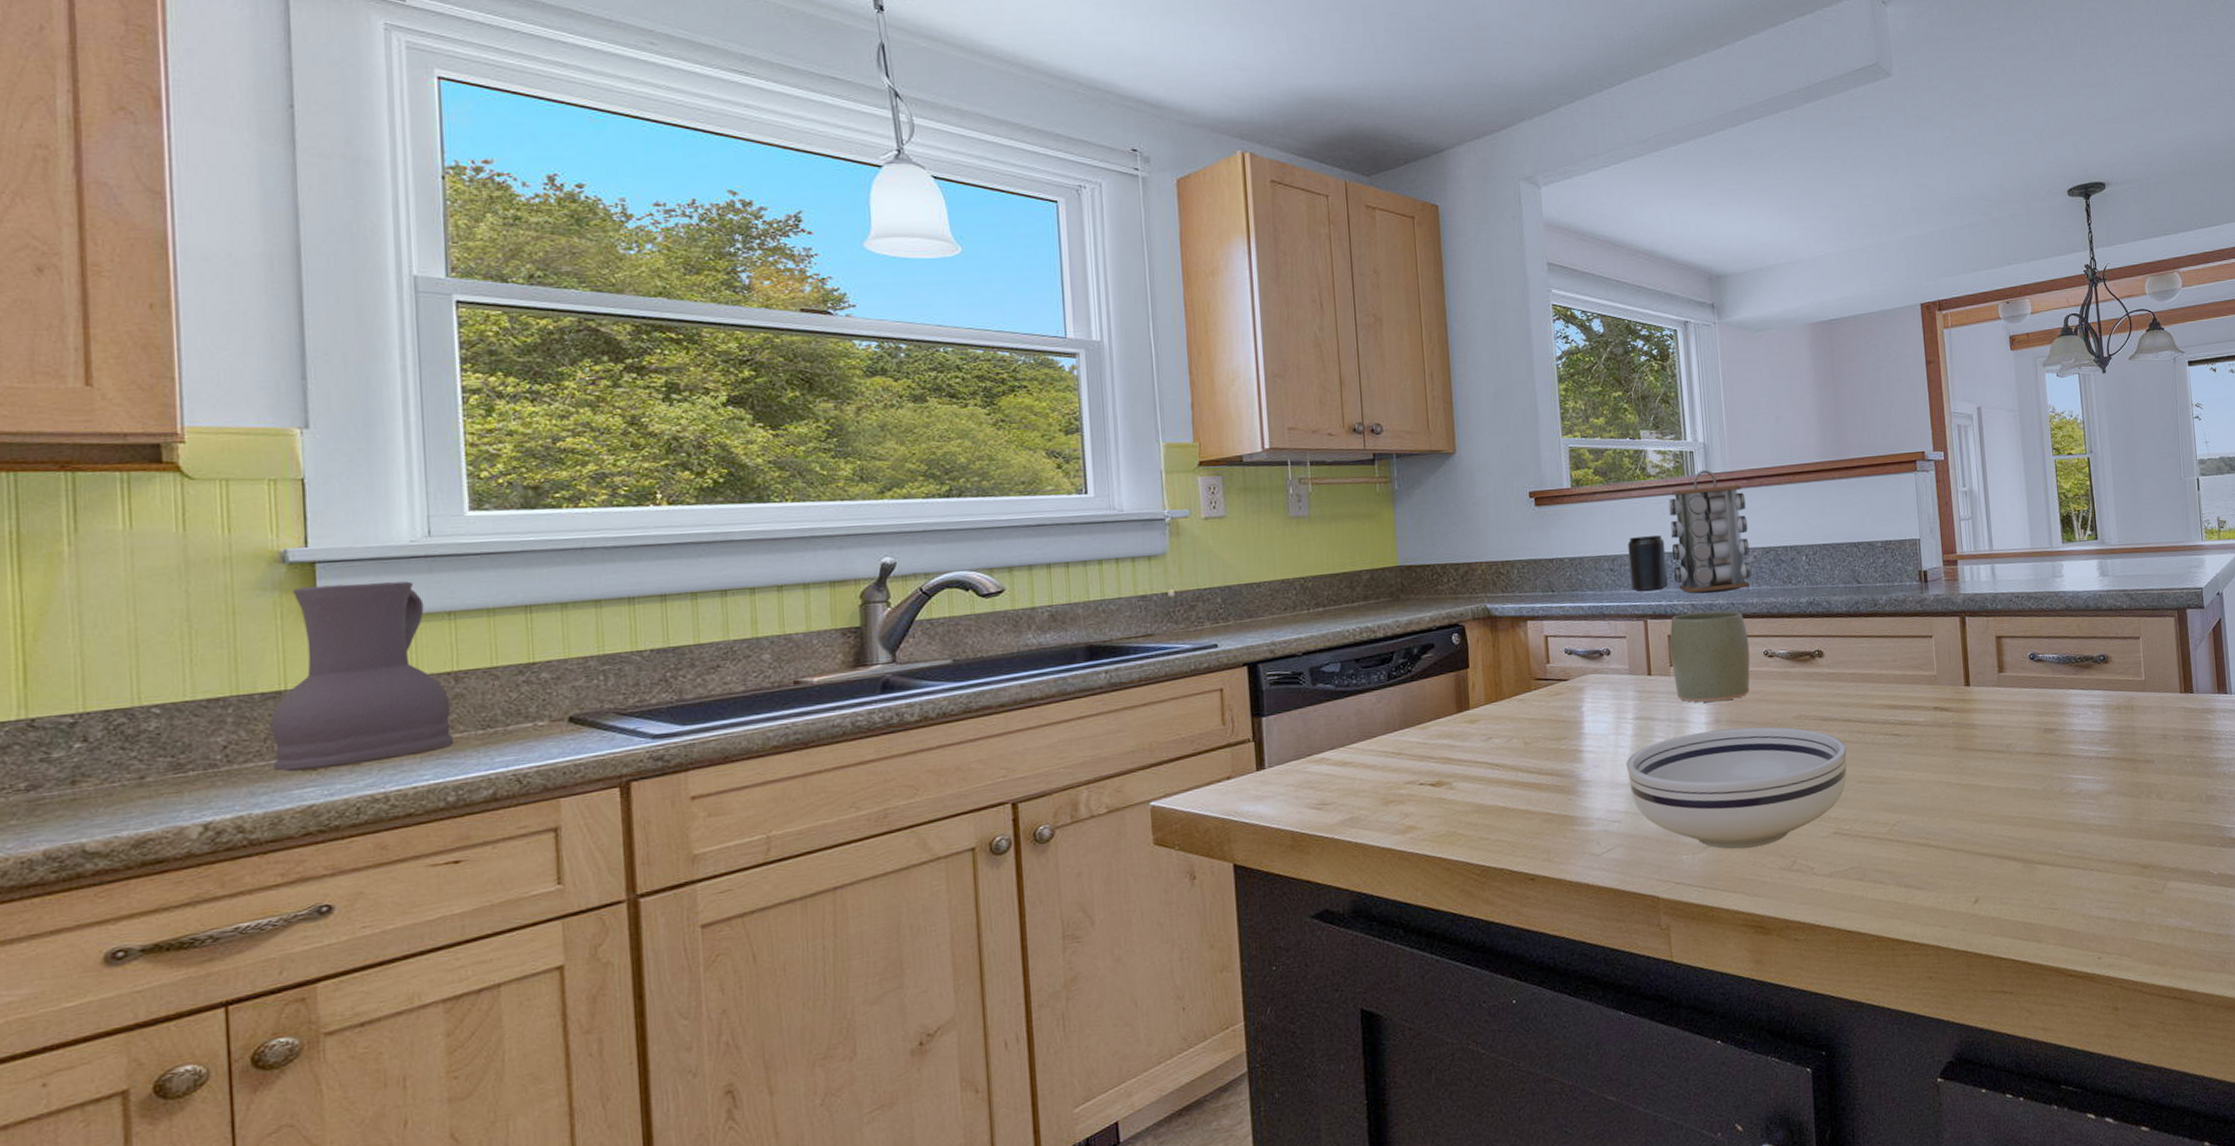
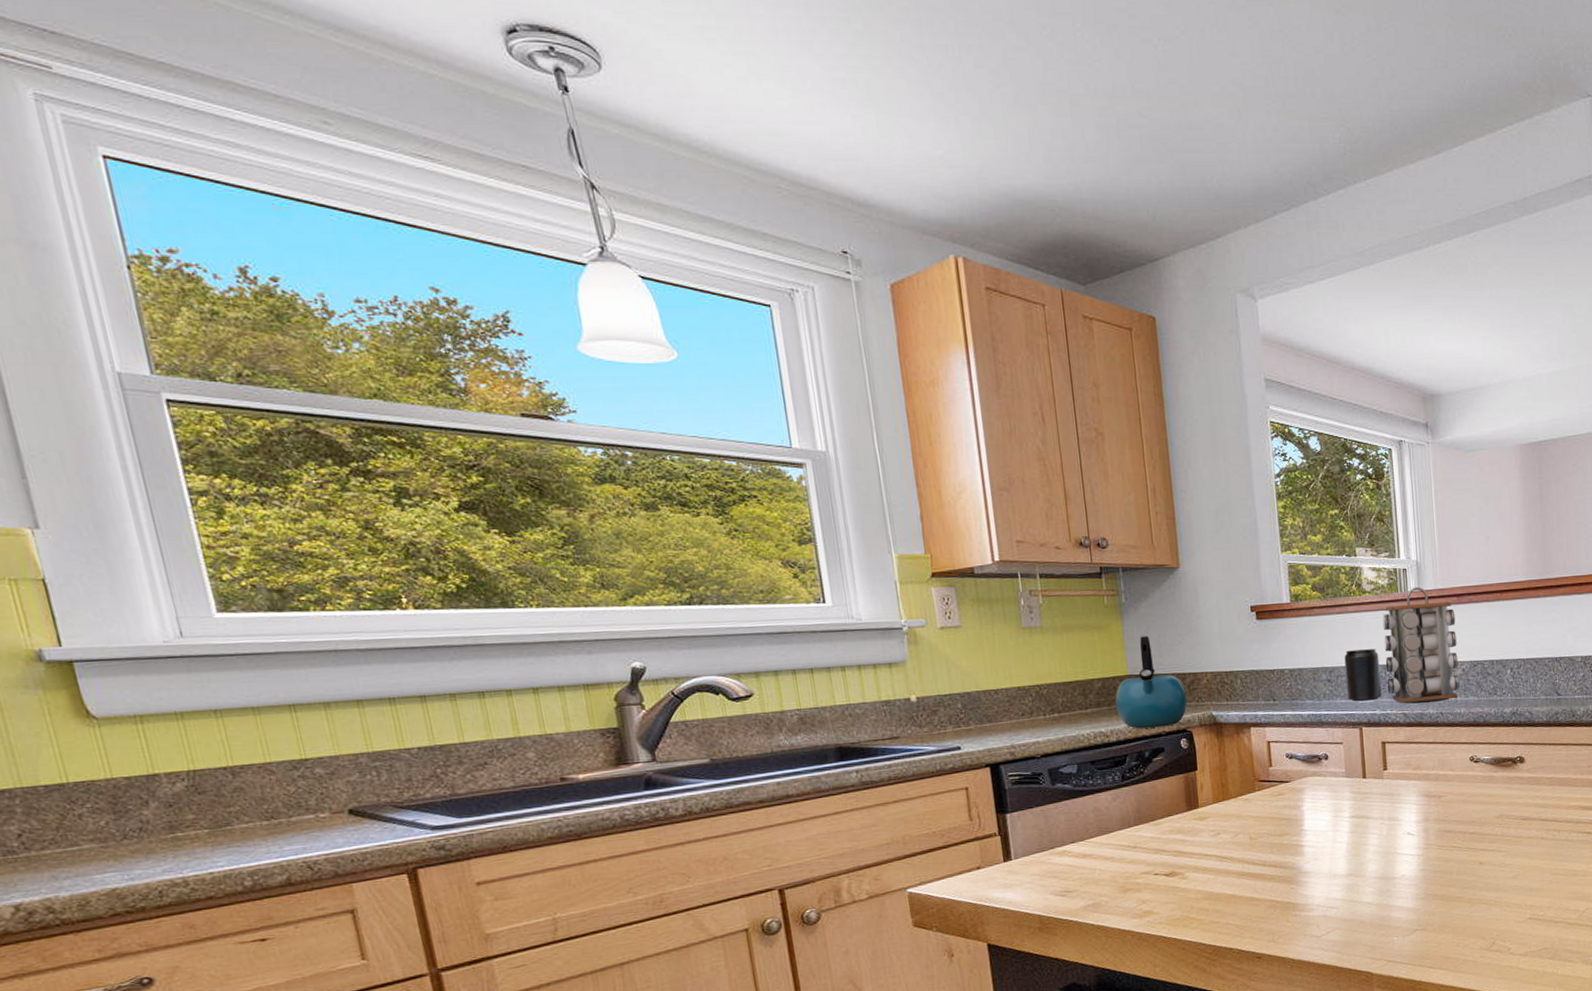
vase: present [270,581,455,772] -> none [55,680,242,859]
kettle: none [1384,524,1460,624] -> present [1115,636,1188,729]
bowl: present [1626,727,1847,850] -> none [1343,825,1544,932]
mug: present [1669,611,1750,703] -> none [1383,720,1457,803]

